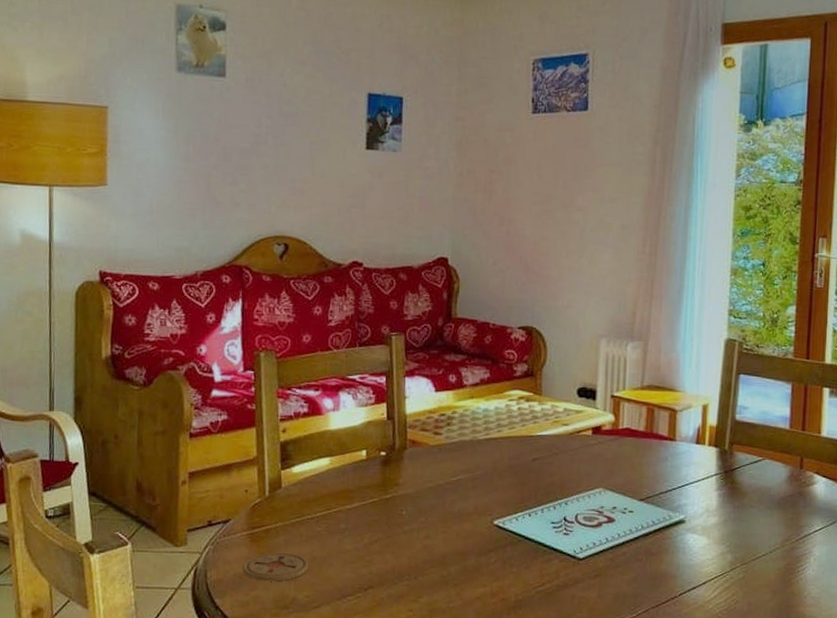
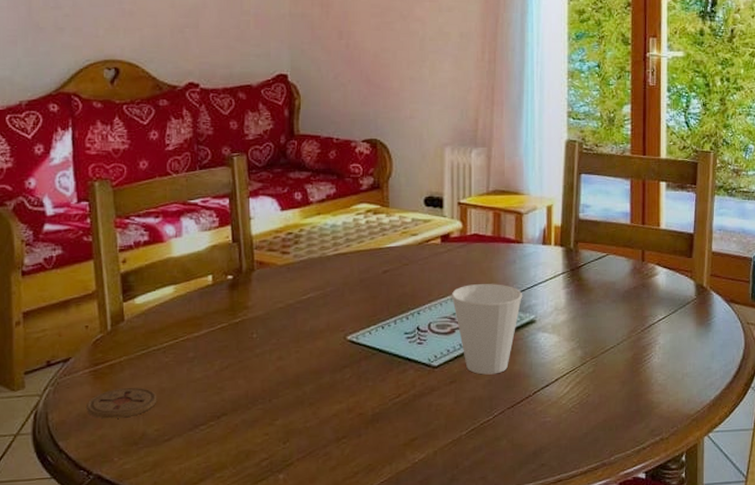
cup: none [600,479,673,572] -> present [451,284,522,375]

